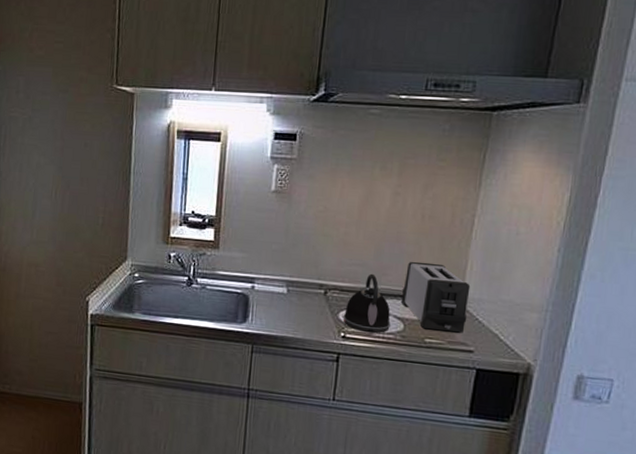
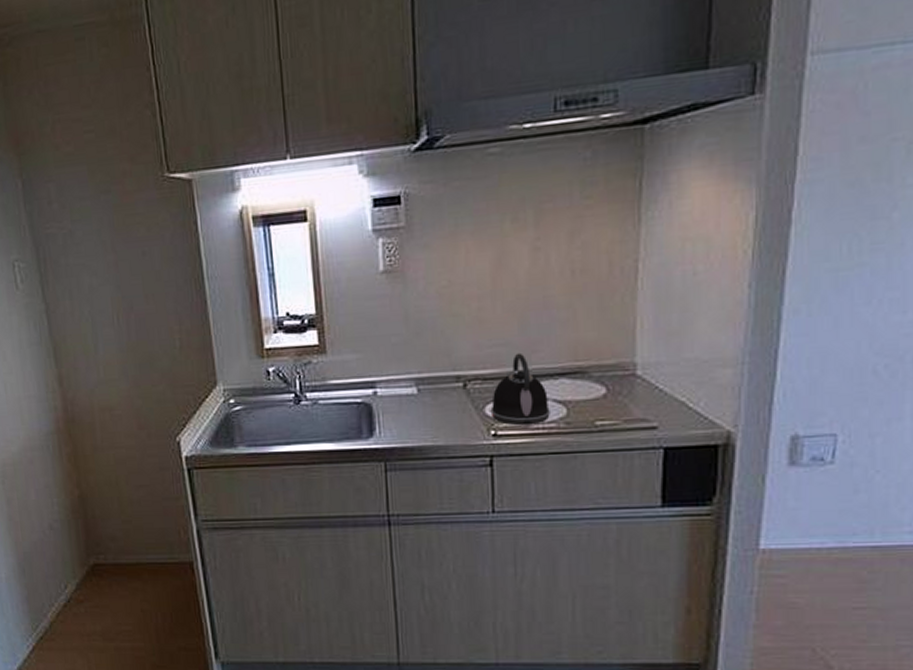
toaster: present [402,262,471,334] -> none [560,327,645,411]

